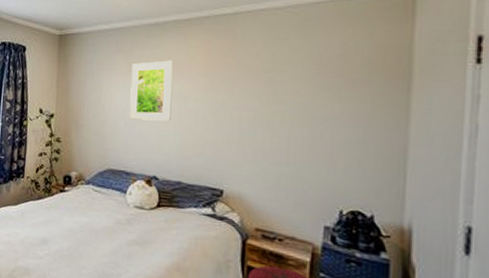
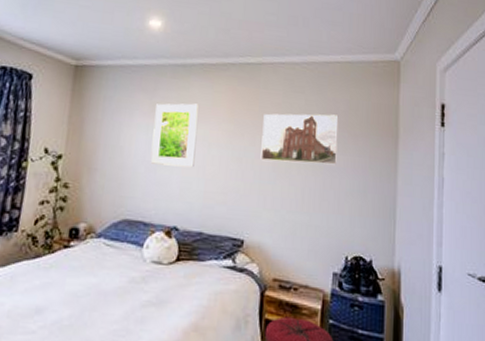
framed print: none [239,59,332,115] -> present [260,113,339,165]

